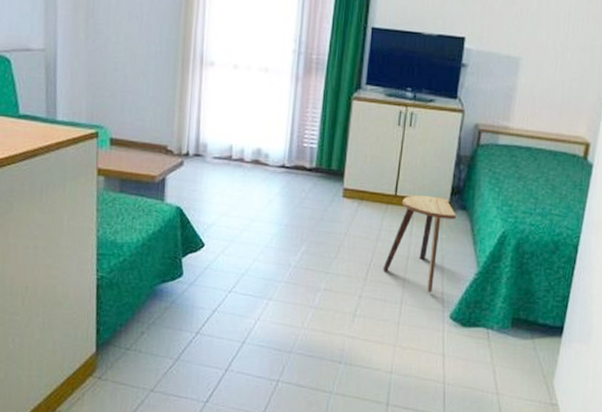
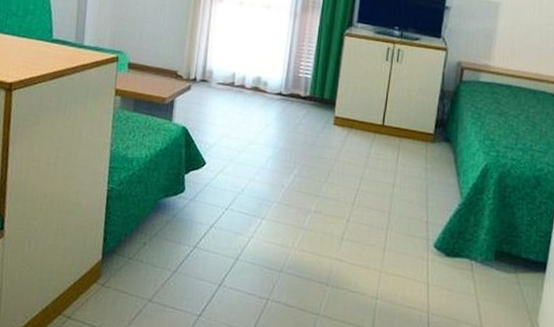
stool: present [383,195,457,292] -> none [370,126,441,220]

